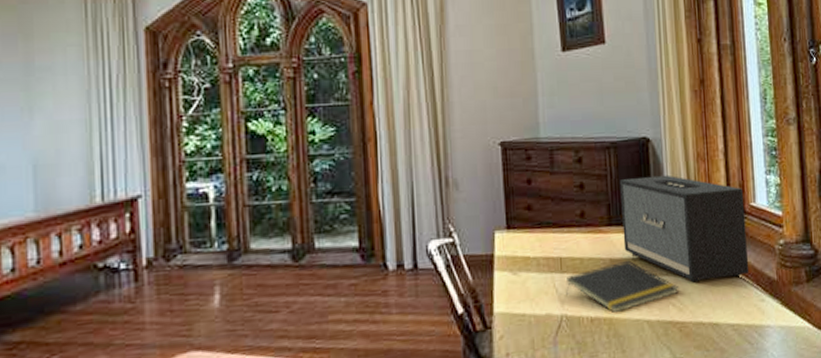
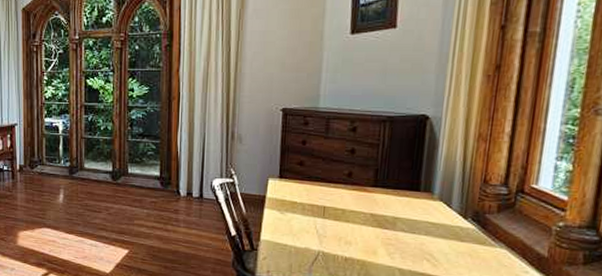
notepad: present [566,260,680,314] -> none [325,217,437,258]
speaker: present [620,175,749,283] -> none [386,149,525,247]

